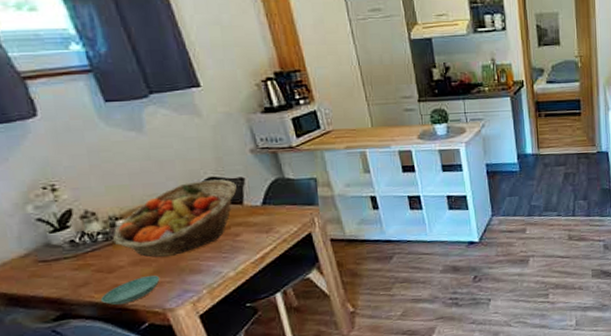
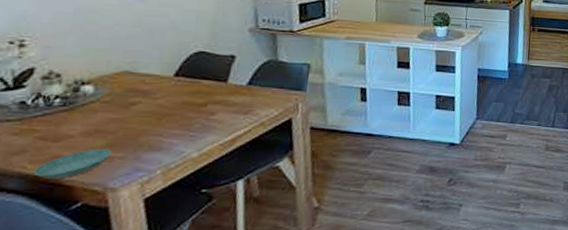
fruit basket: present [113,179,237,257] -> none [71,53,226,129]

